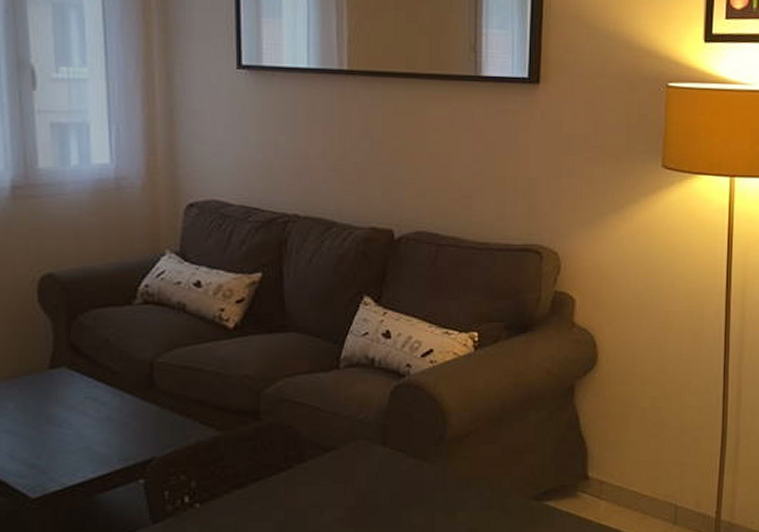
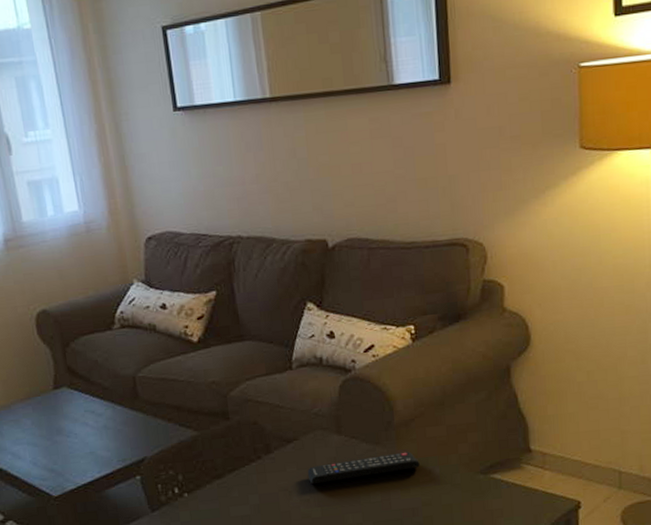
remote control: none [343,470,470,502] -> present [307,451,420,485]

